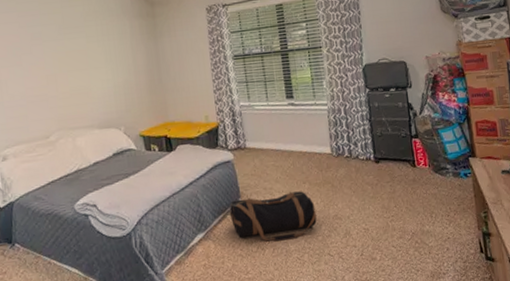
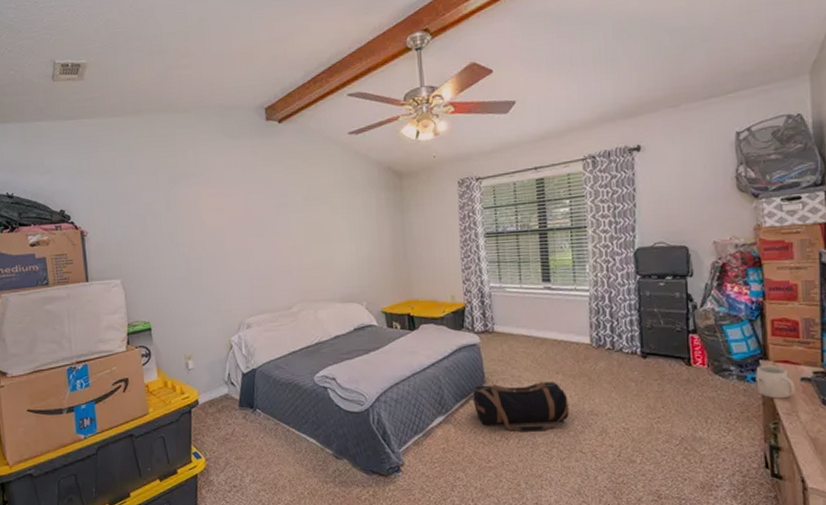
mug: none [466,161,499,191] -> present [755,365,796,399]

